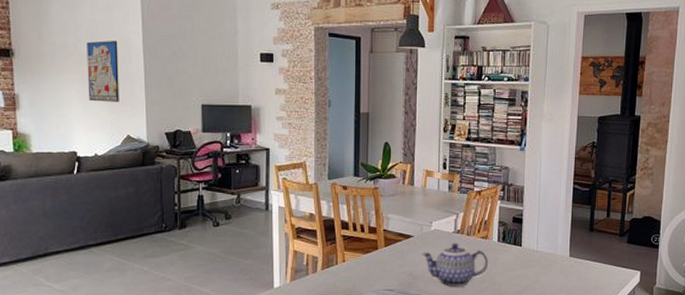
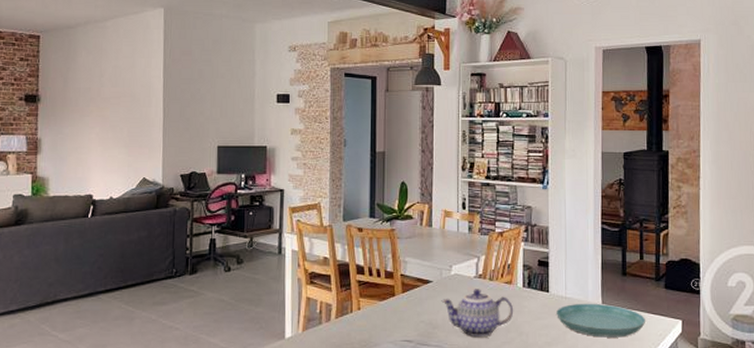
wall art: present [87,41,119,102] -> none [107,85,140,145]
saucer: none [528,256,608,287] -> present [556,303,645,338]

